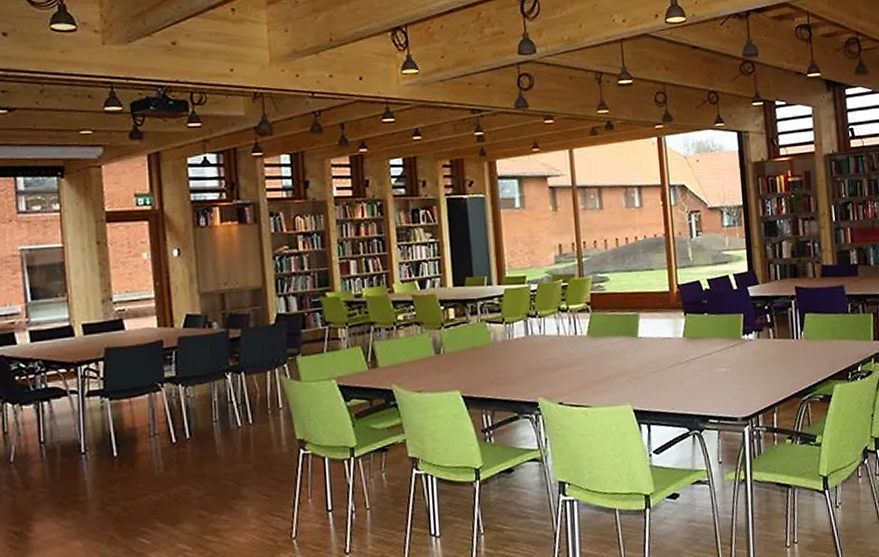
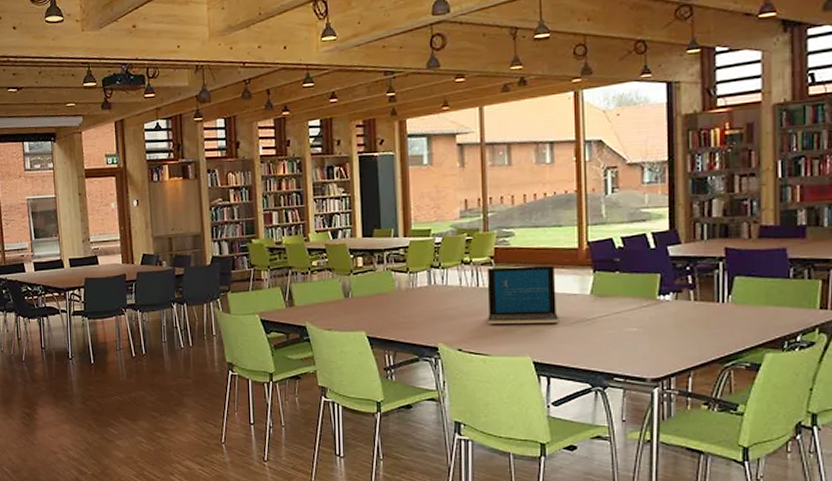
laptop: none [584,310,656,373] -> present [487,266,559,324]

